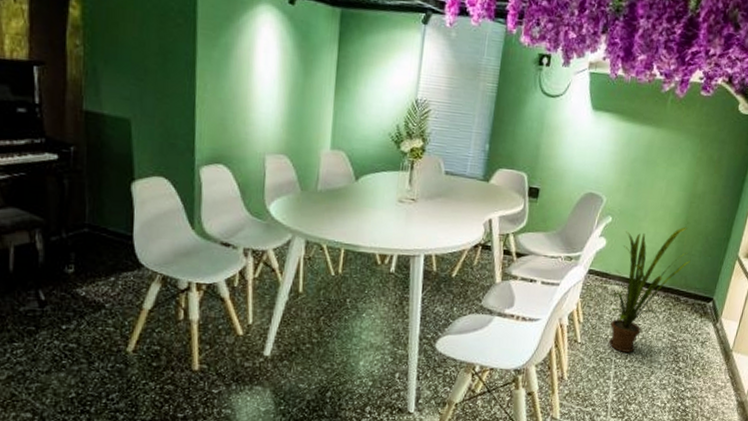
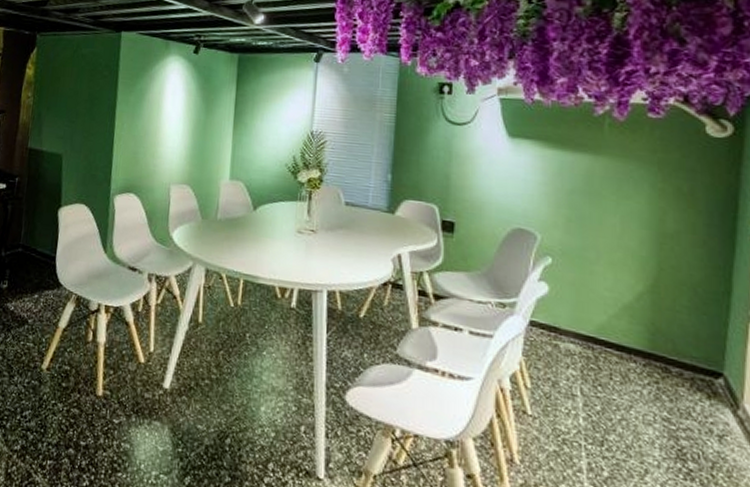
house plant: present [609,227,691,352] -> none [567,274,676,437]

